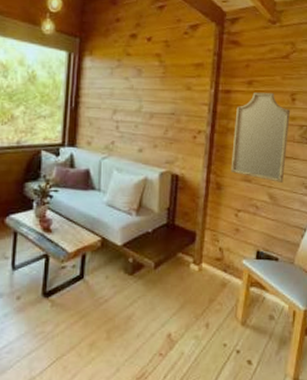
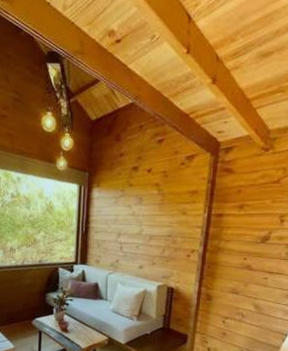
home mirror: present [231,92,291,183] -> none [220,215,279,295]

